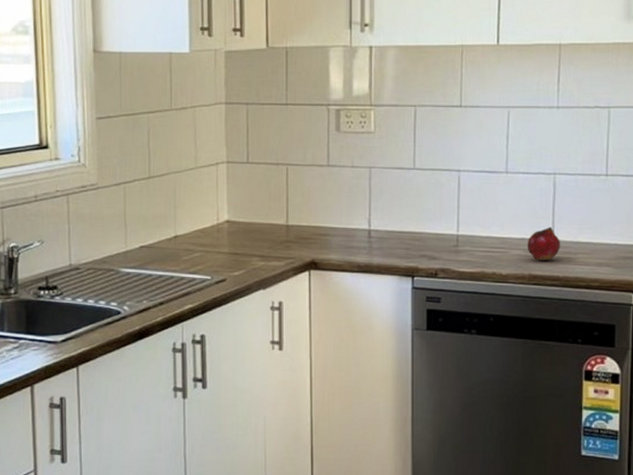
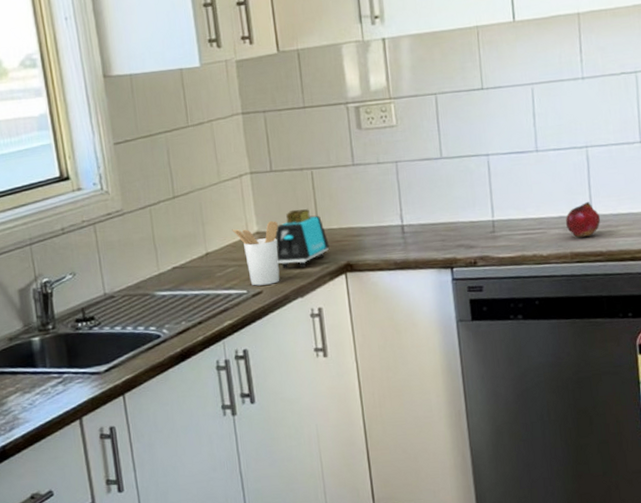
utensil holder: none [203,212,248,273] -> present [232,221,280,286]
toaster: none [244,202,297,261] -> present [275,209,330,269]

